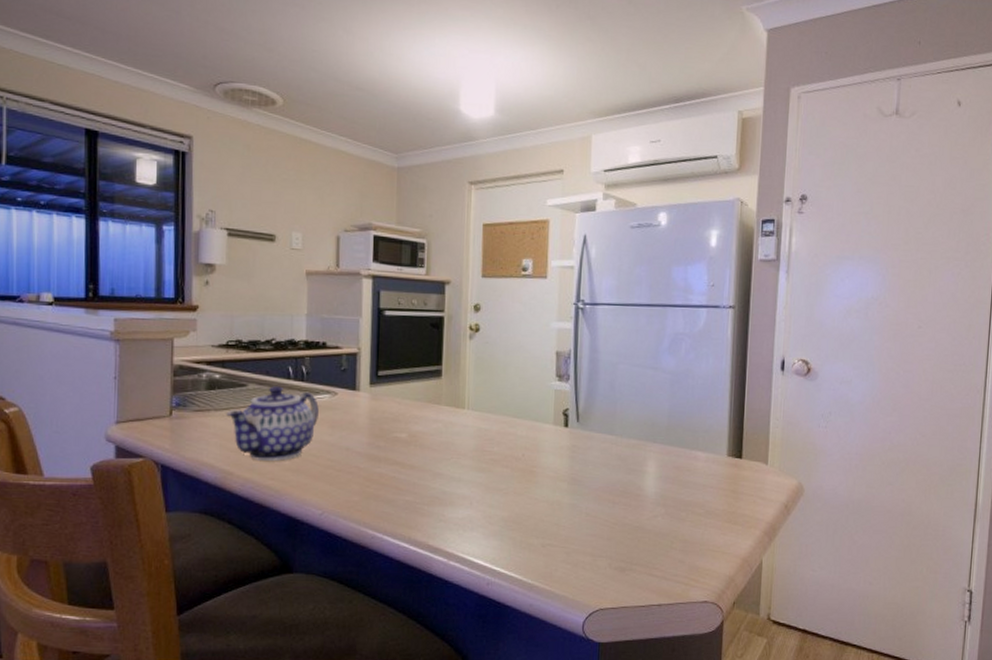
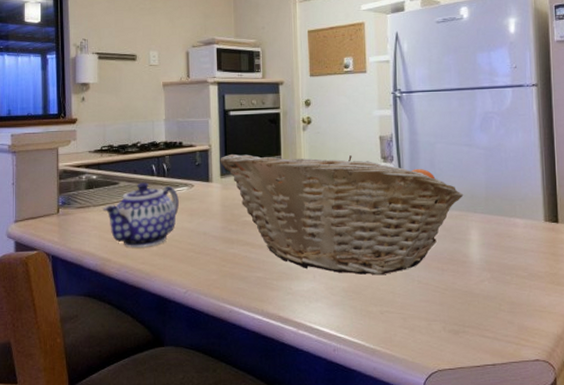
fruit basket: none [370,359,644,506] -> present [220,153,464,276]

